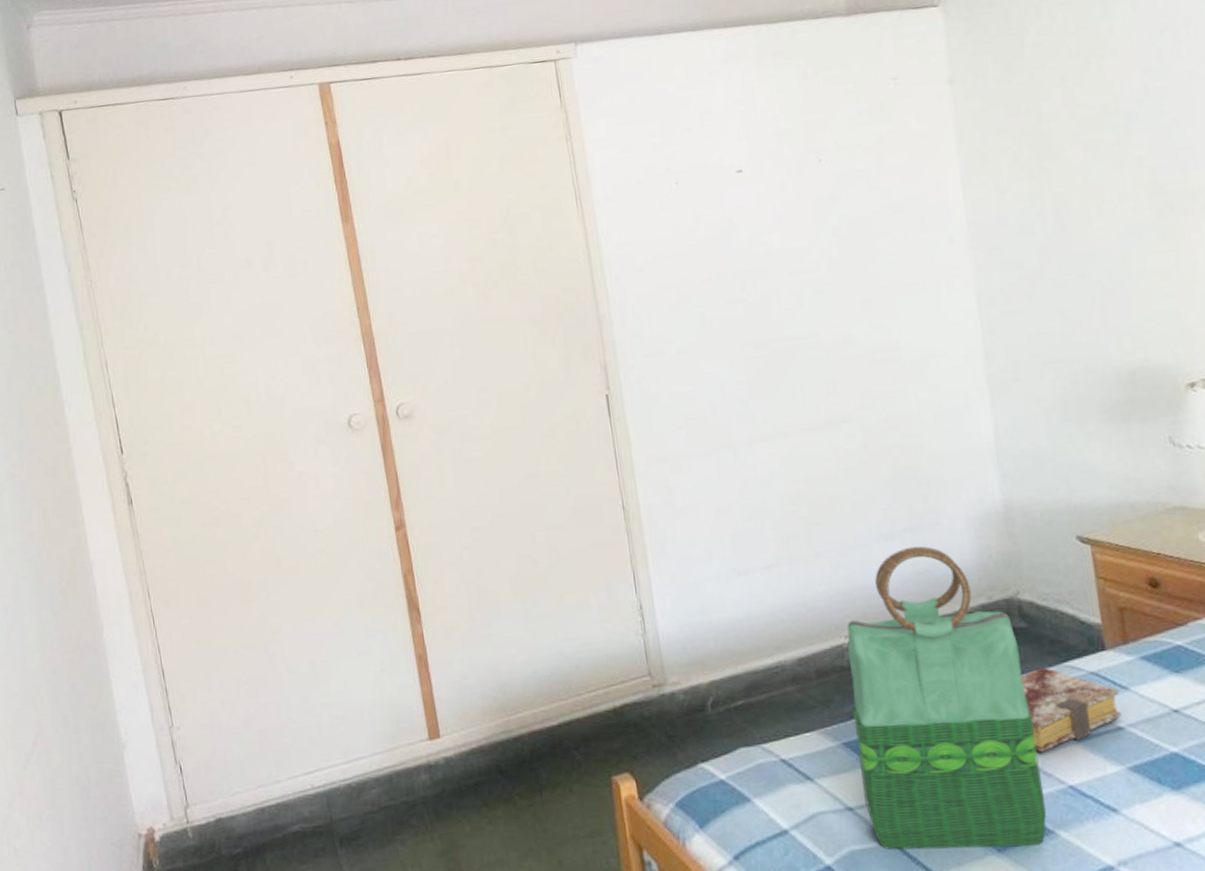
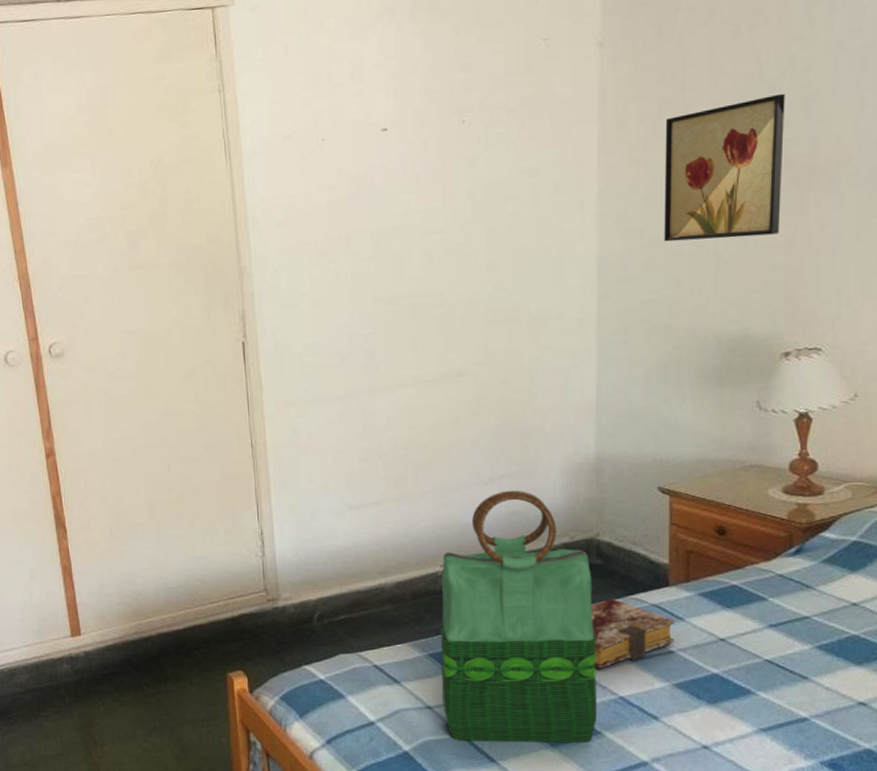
wall art: none [1027,121,1162,273] -> present [664,93,785,242]

